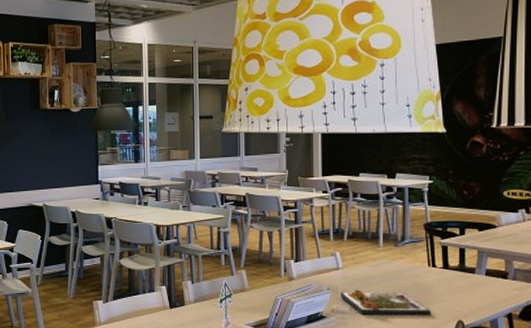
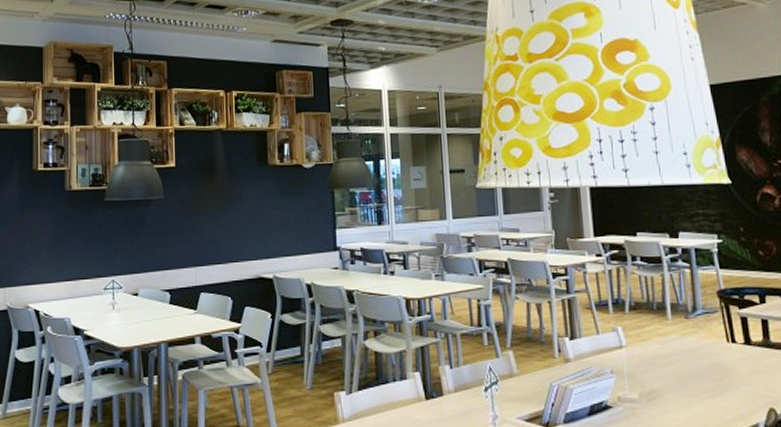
dinner plate: present [341,289,432,316] -> none [627,372,737,404]

